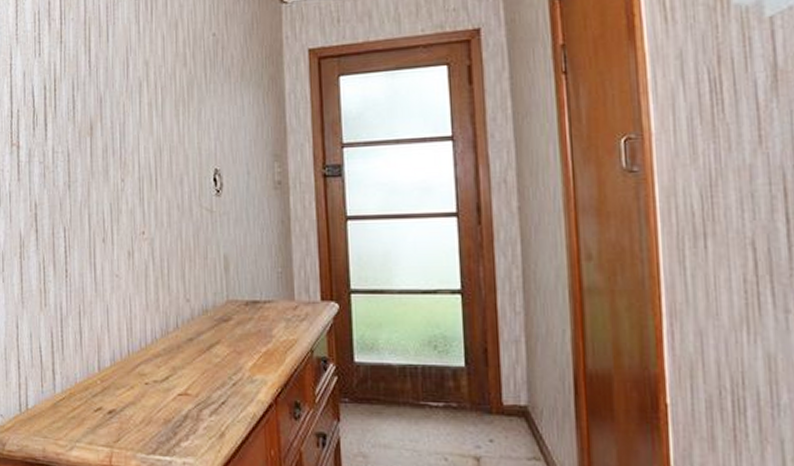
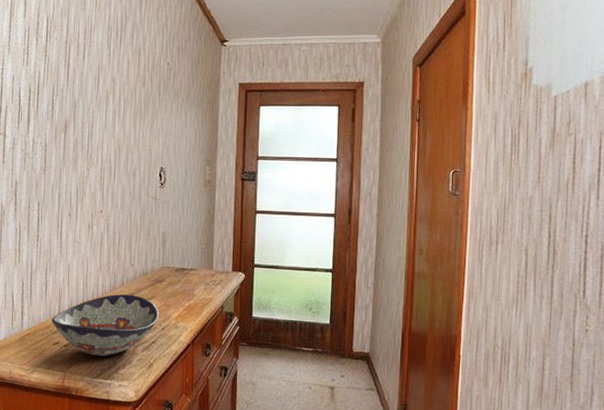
decorative bowl: none [90,340,229,425] -> present [51,294,160,356]

